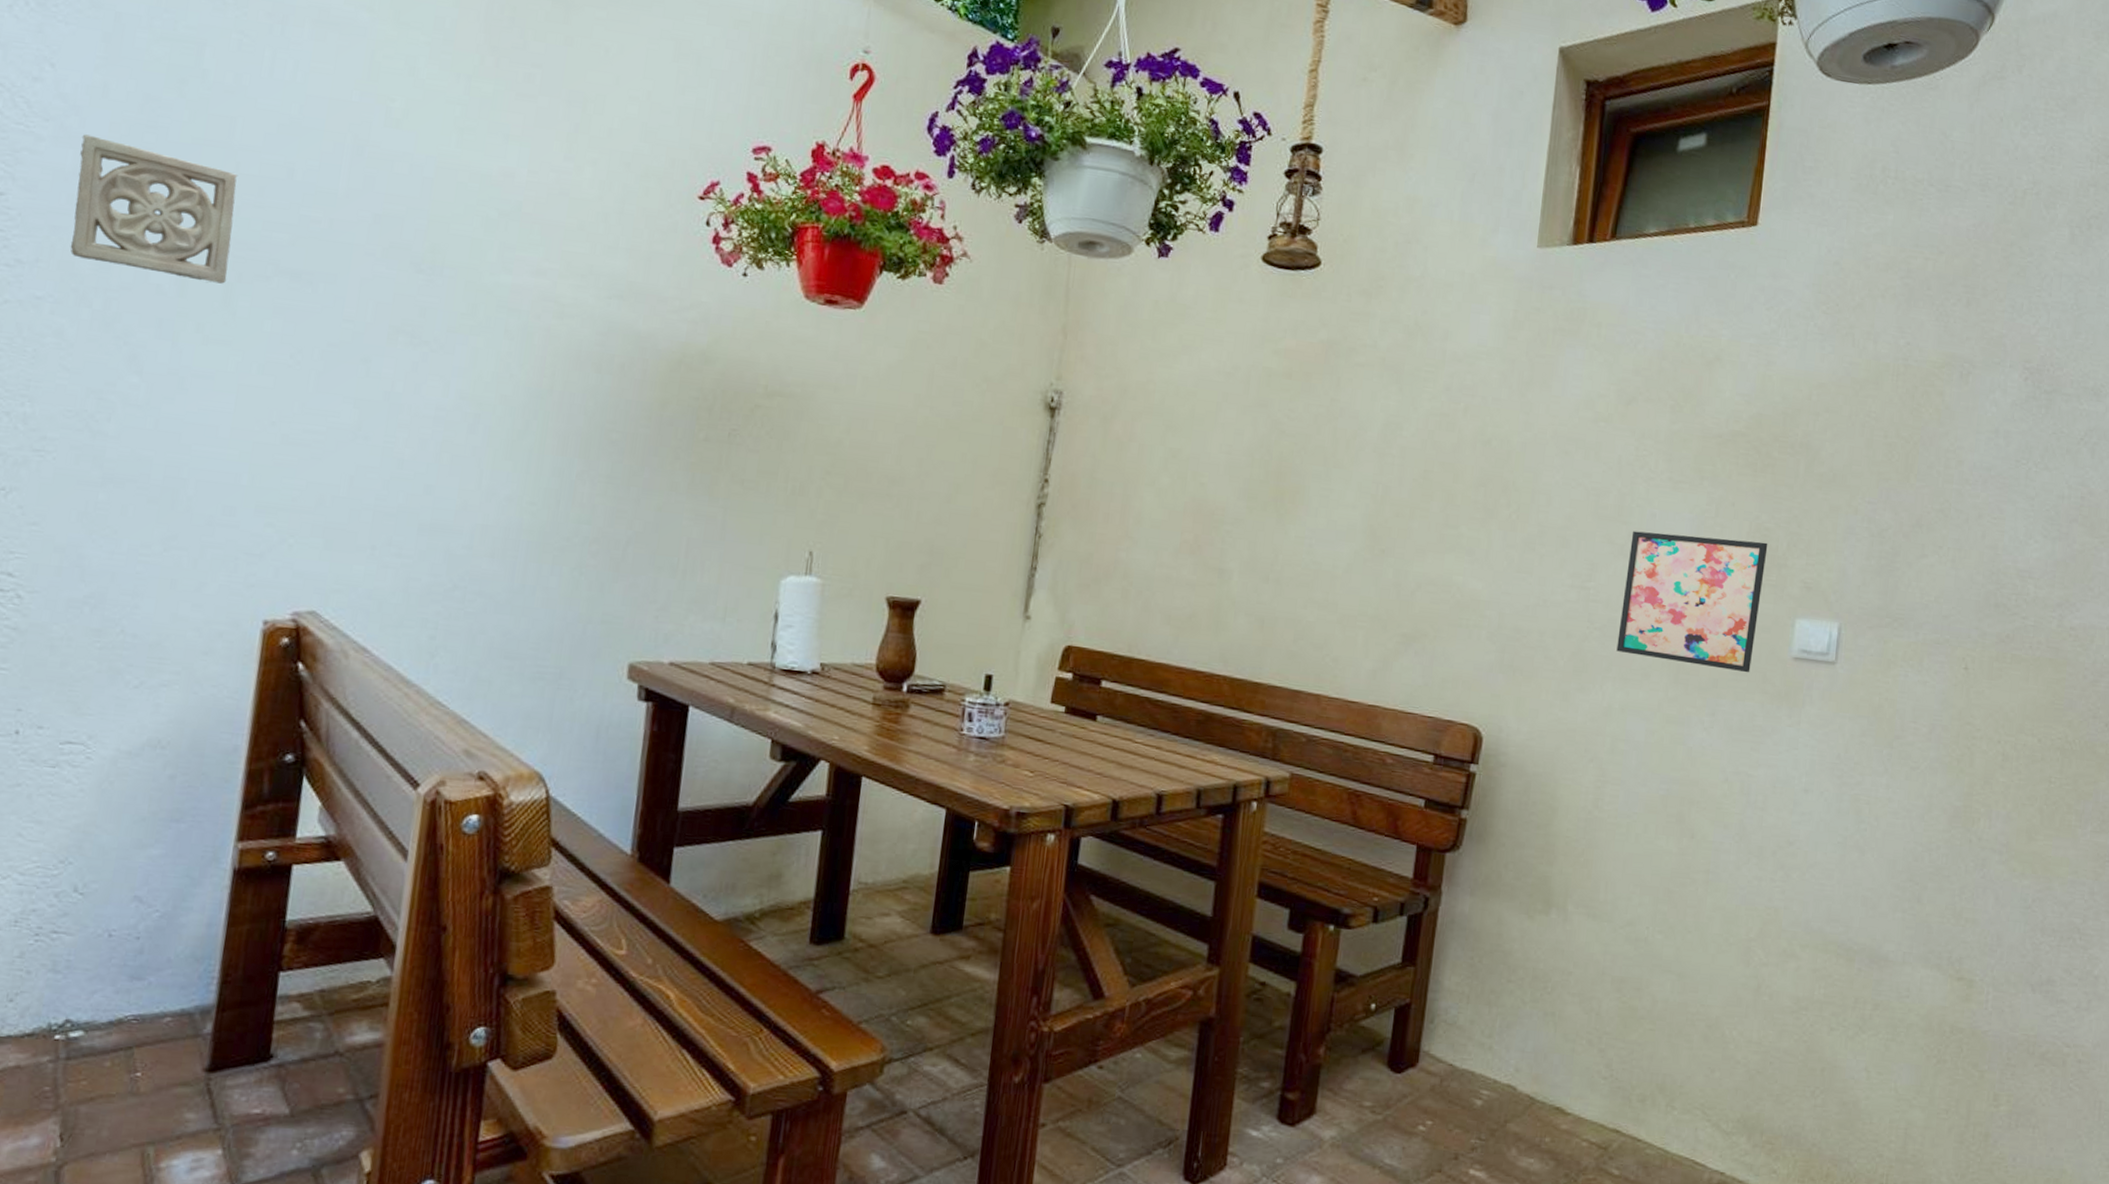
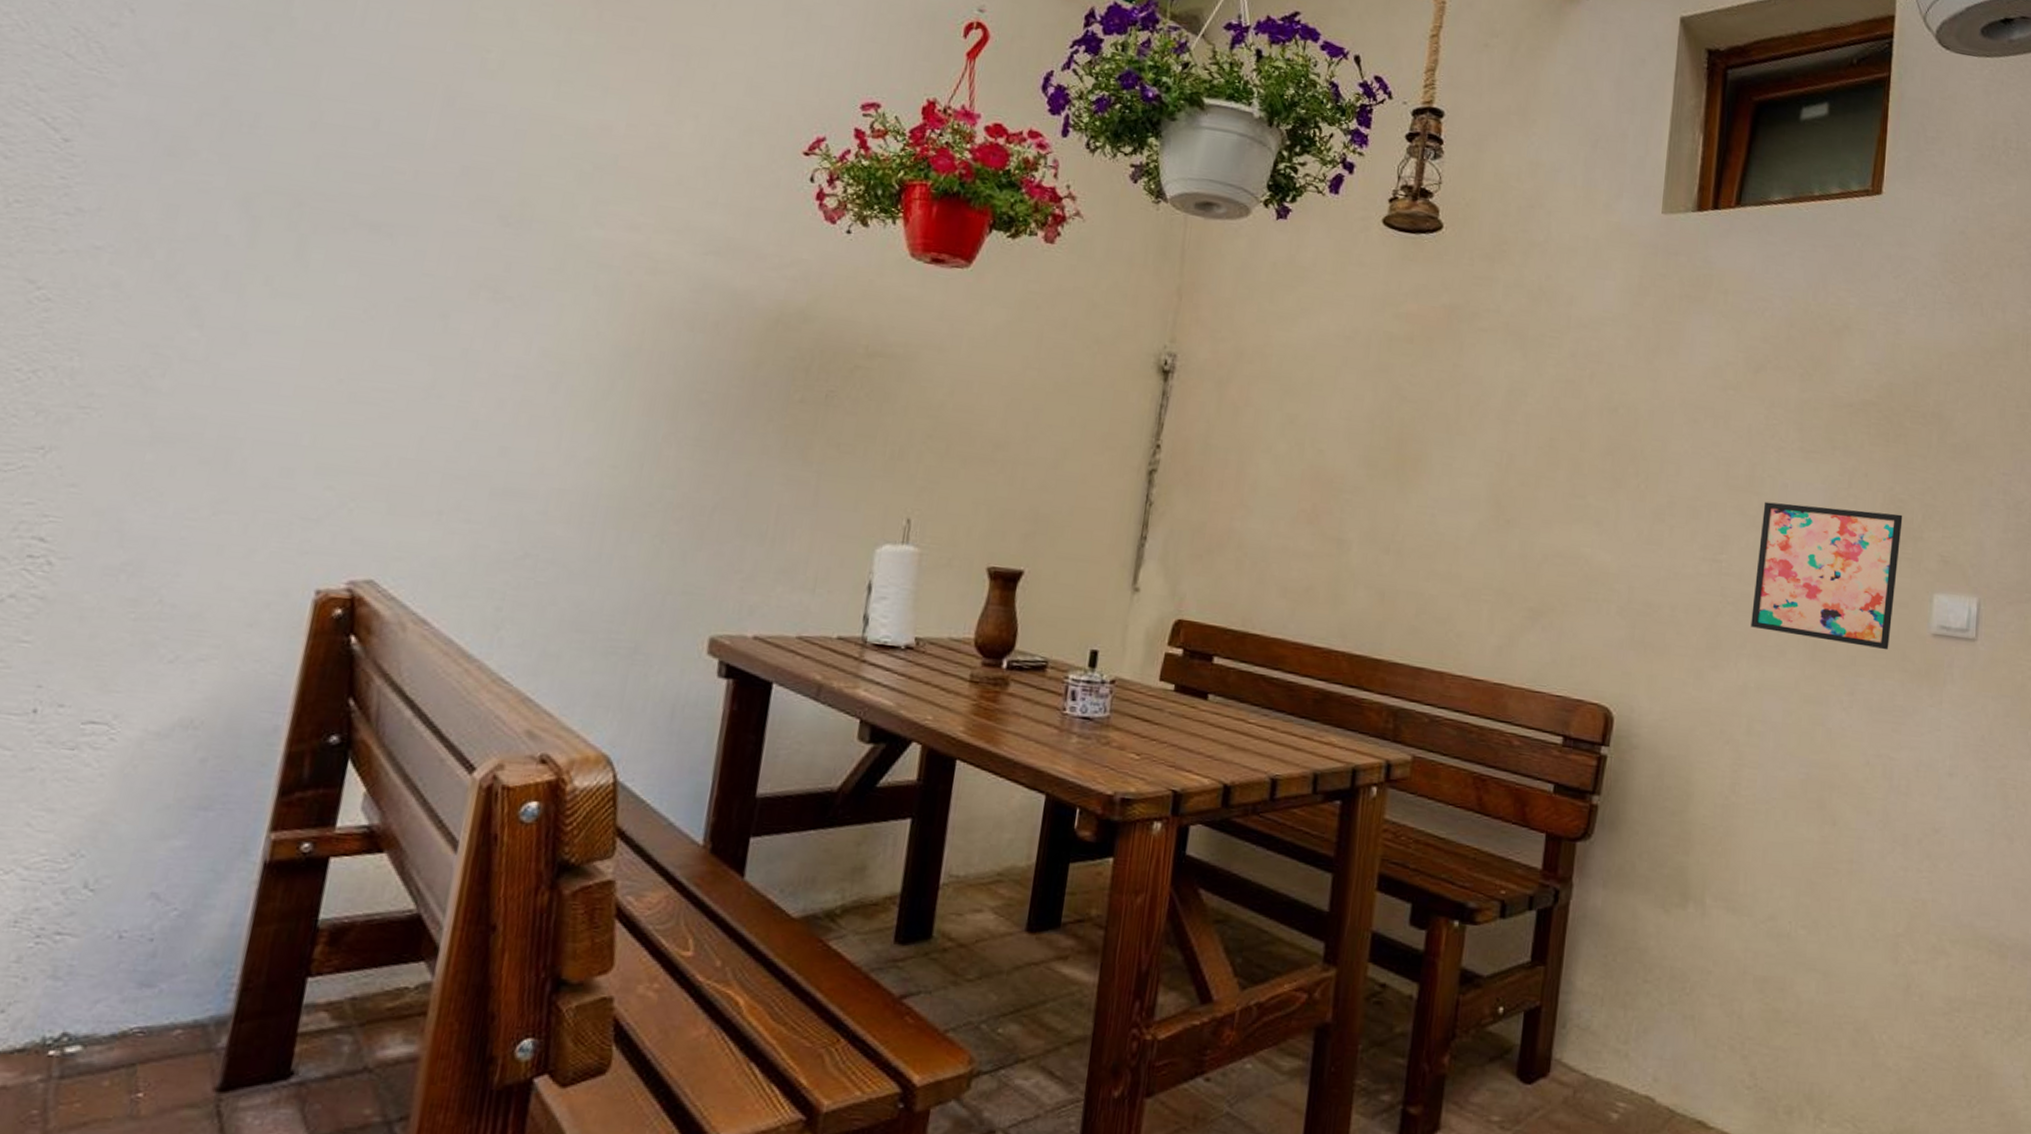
wall ornament: present [70,134,239,284] -> none [136,81,321,236]

